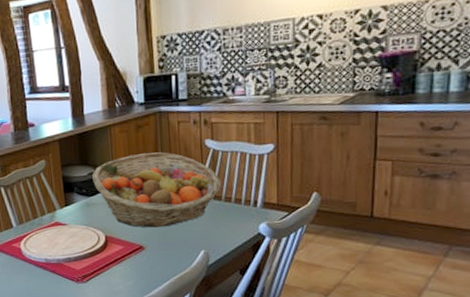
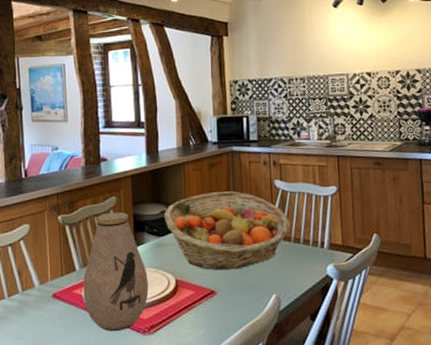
vase: none [20,174,80,279] -> present [83,212,149,331]

